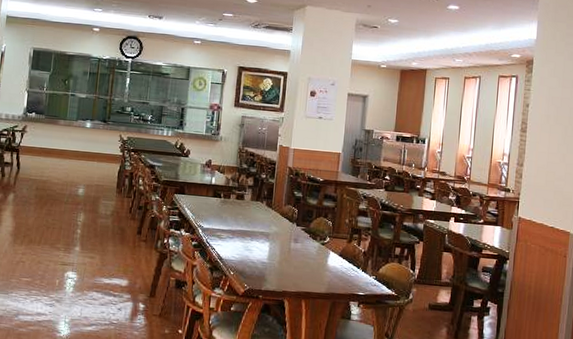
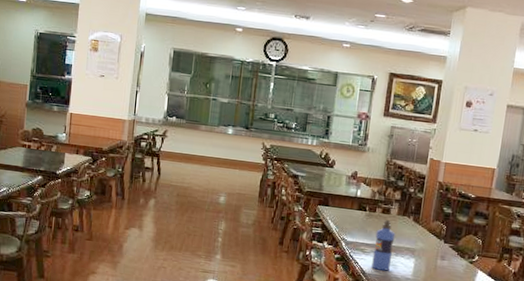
water bottle: none [228,206,250,256] -> present [371,220,396,271]

